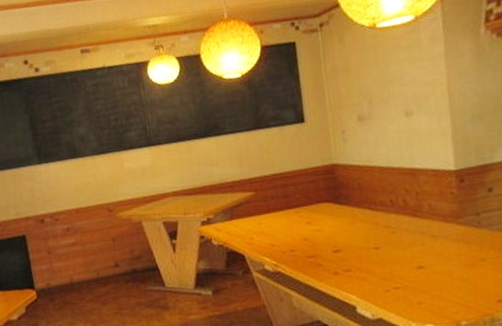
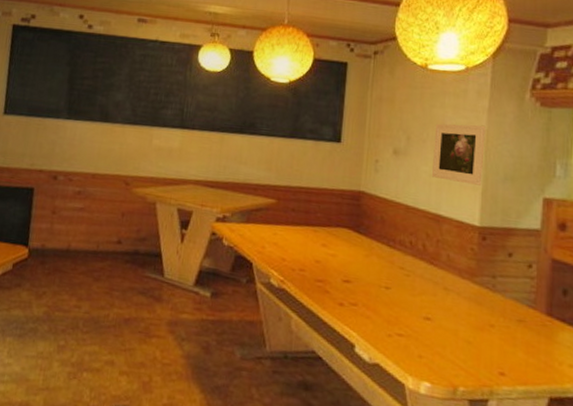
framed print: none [394,70,451,134] -> present [432,123,486,186]

